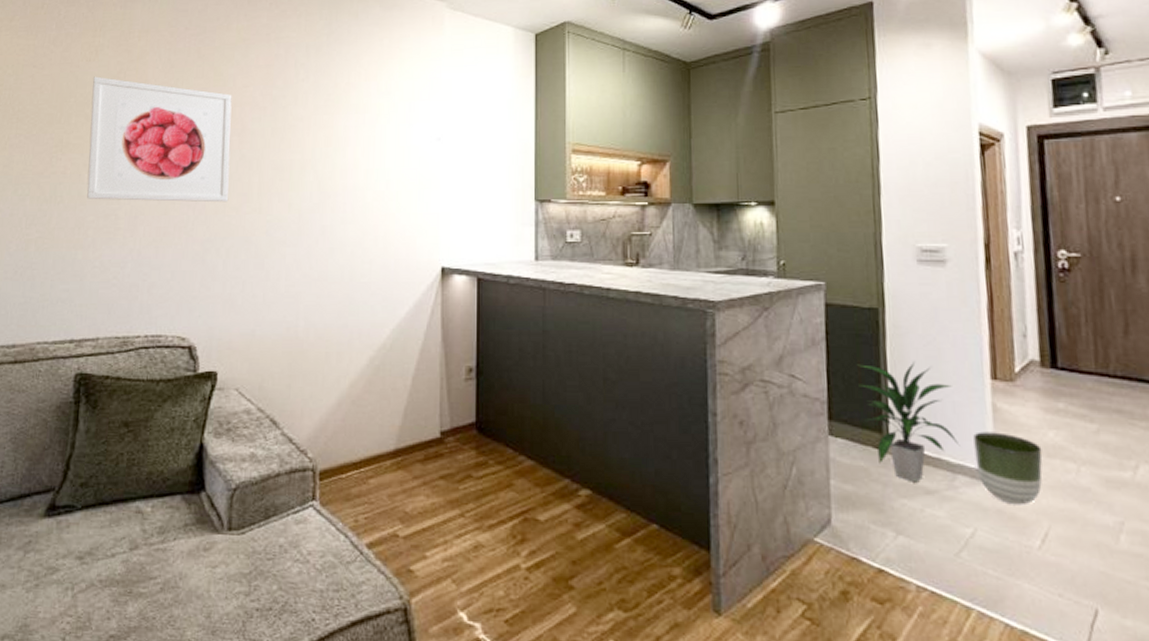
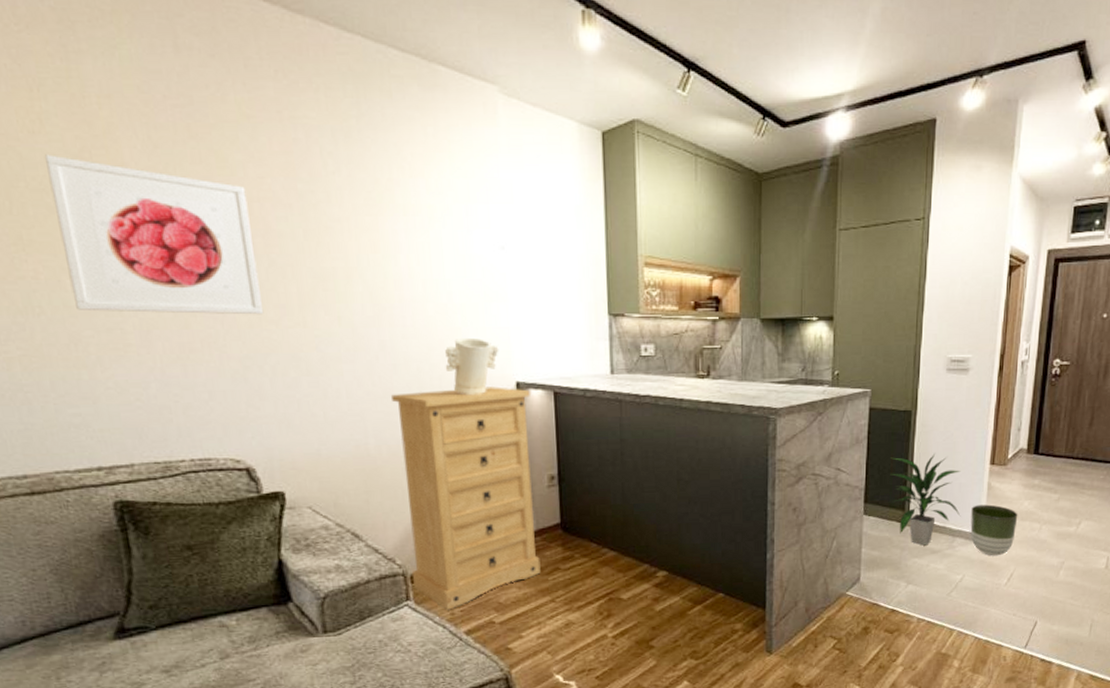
dresser: none [322,271,454,516] -> present [391,387,541,610]
decorative vase: none [376,223,428,280] -> present [445,337,499,396]

